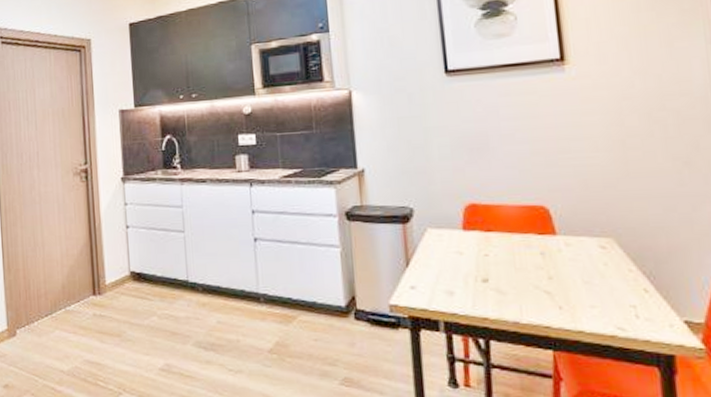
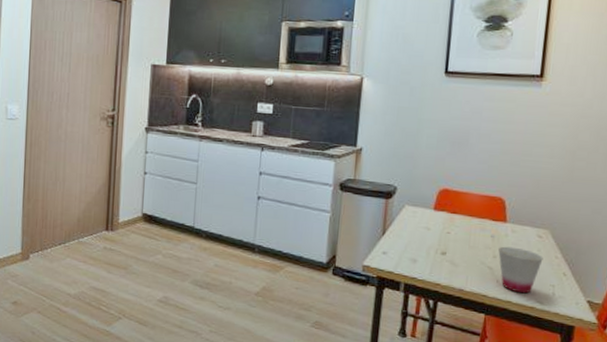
cup: none [553,263,614,320] -> present [498,246,543,294]

